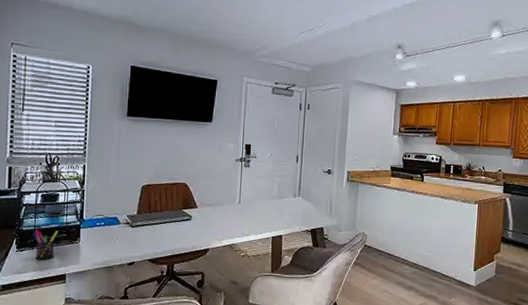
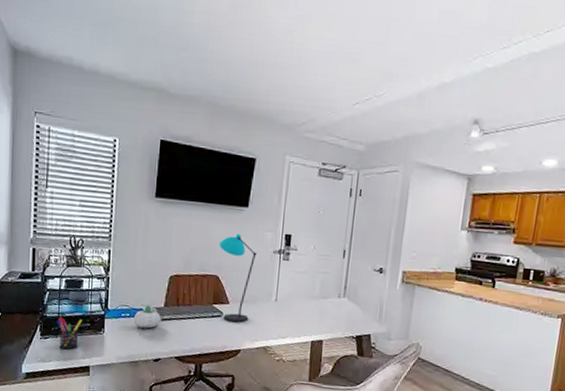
succulent planter: none [108,213,135,235] -> present [133,305,162,329]
desk lamp: none [187,146,221,225] -> present [219,234,257,323]

